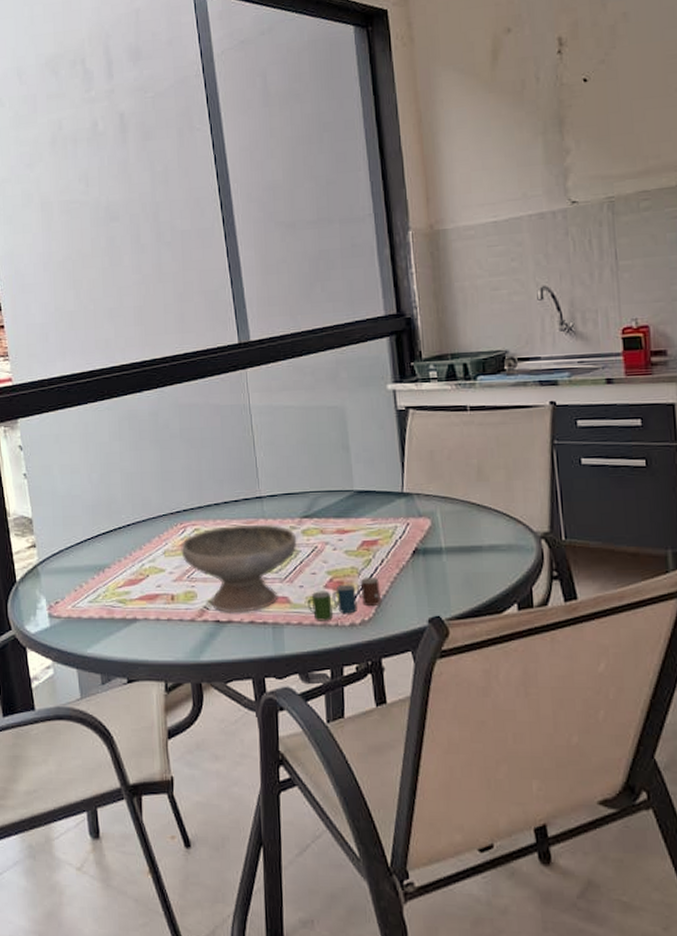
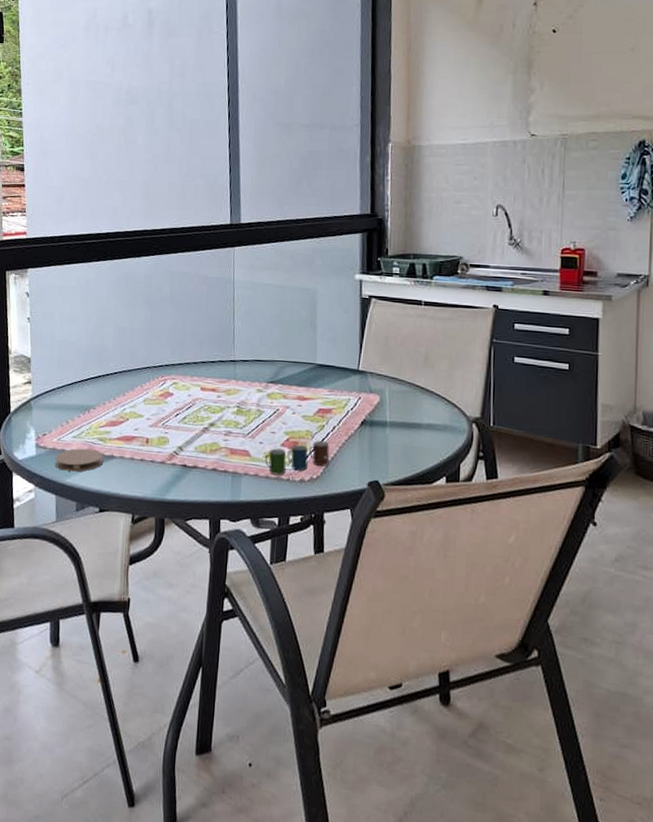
coaster: none [71,613,127,641] -> present [55,448,104,472]
bowl: present [181,524,297,614] -> none [159,382,262,461]

